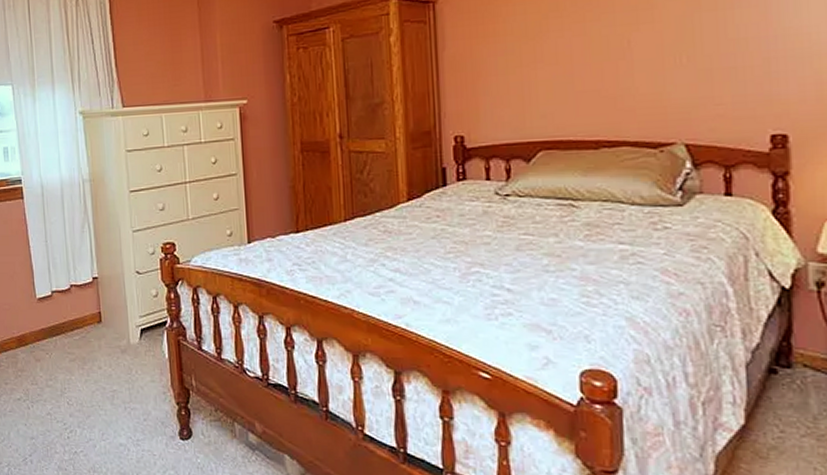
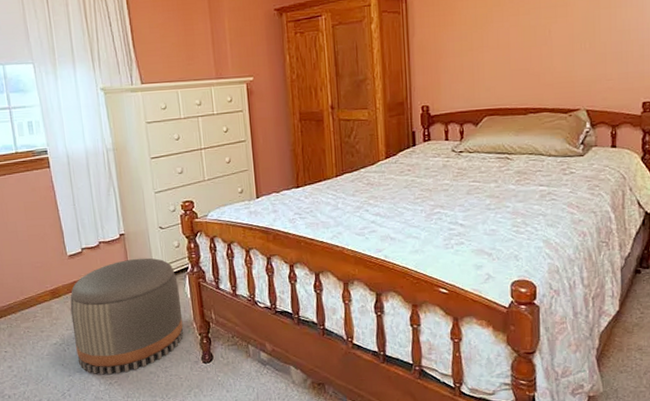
pouf: none [36,306,160,443] -> present [70,257,184,375]

